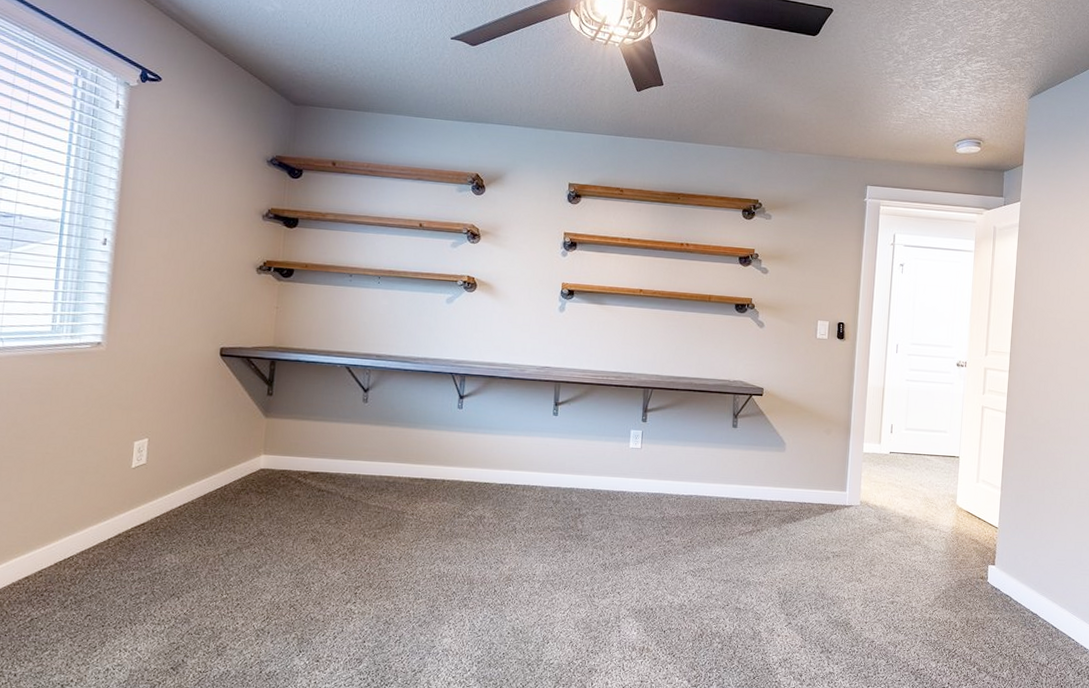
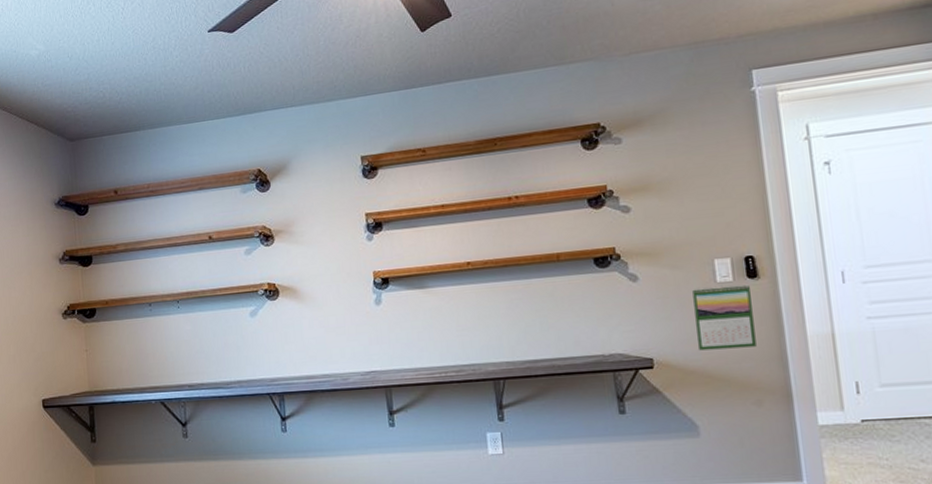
calendar: none [795,339,838,390] -> present [691,284,756,351]

